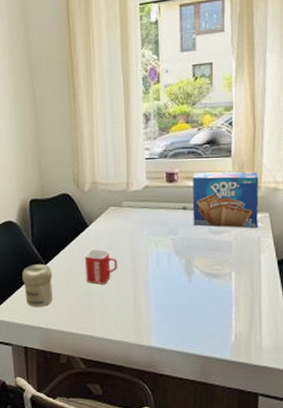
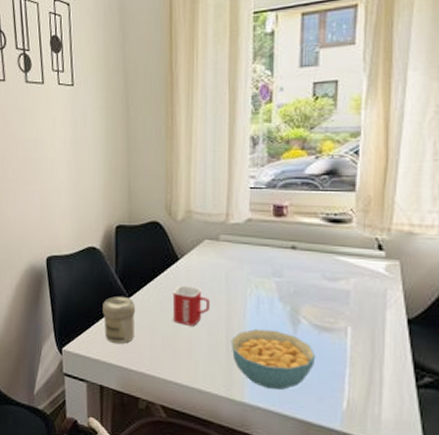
cereal bowl: none [137,281,208,333] -> present [231,328,316,390]
toaster pastry box: present [192,171,259,229] -> none [303,207,389,279]

